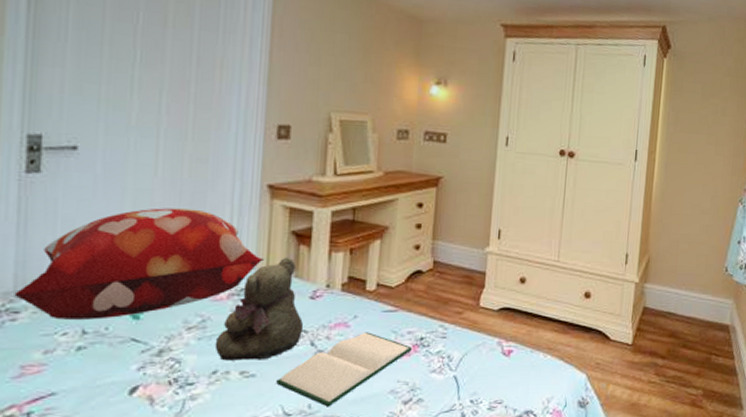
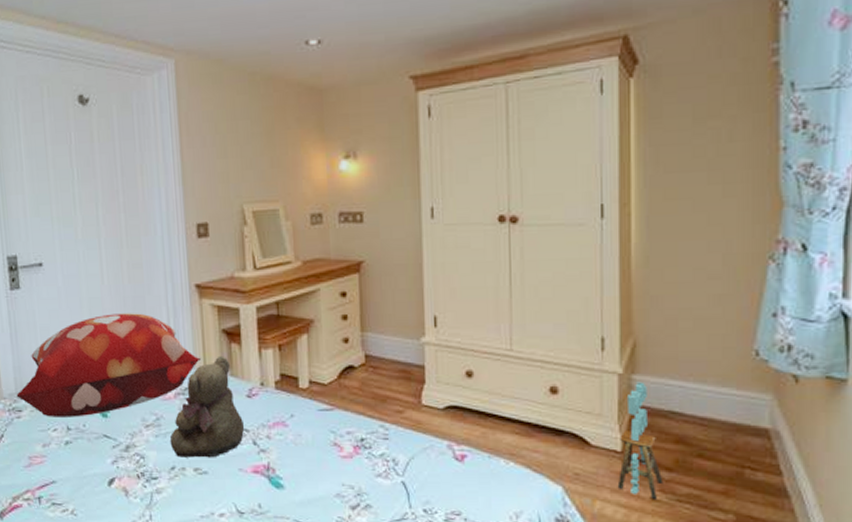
hardback book: present [276,332,413,407] -> none [227,432,354,508]
stool: none [626,289,658,382] -> present [617,382,663,501]

